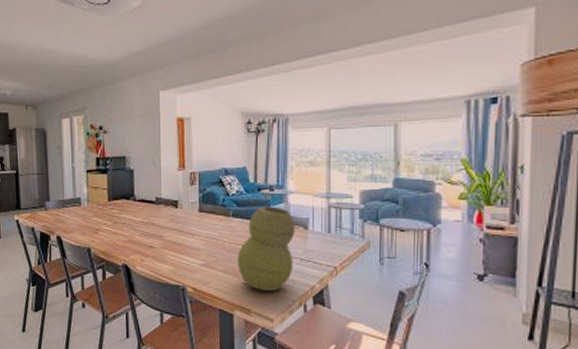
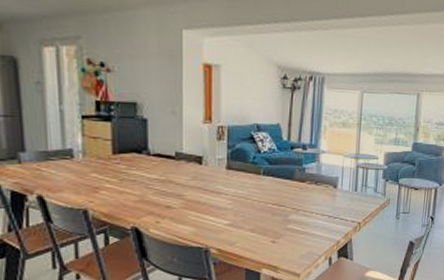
vase: present [238,206,295,291] -> none [267,165,325,247]

